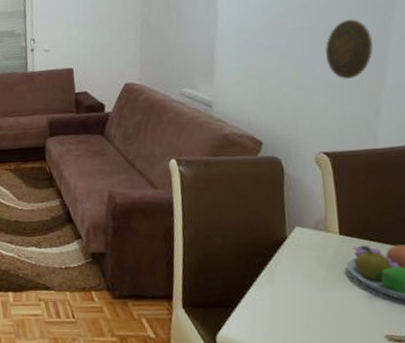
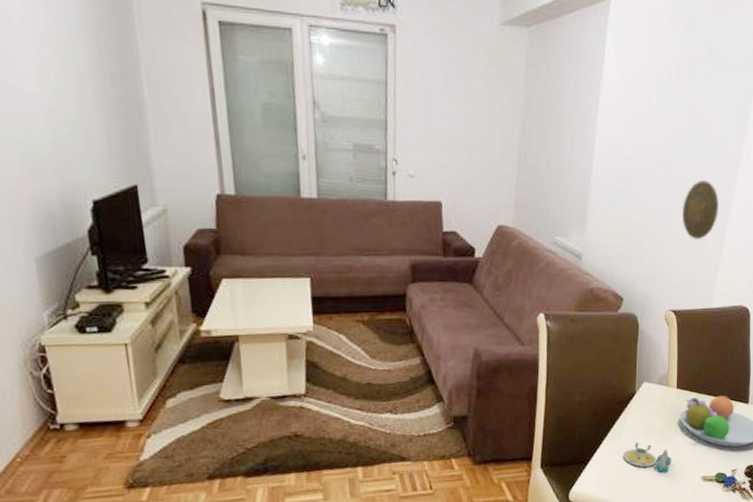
salt and pepper shaker set: none [276,289,341,326] -> present [622,442,671,473]

